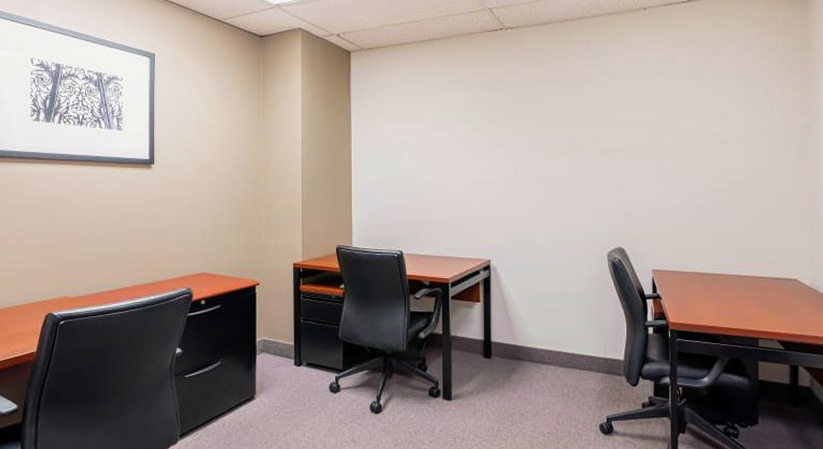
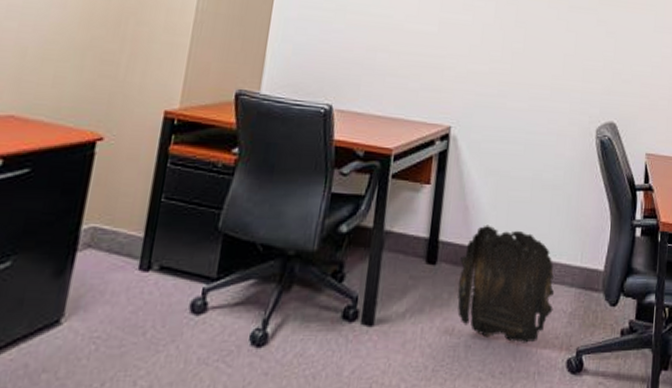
carved panel: none [509,329,585,413] -> present [456,225,555,343]

